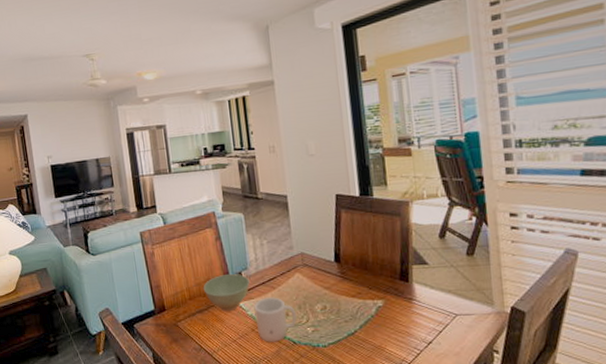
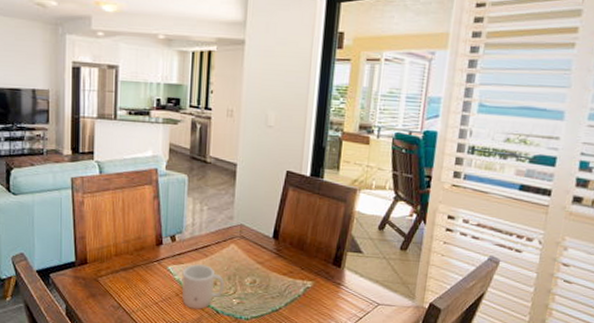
bowl: present [203,273,250,312] -> none [131,234,182,274]

